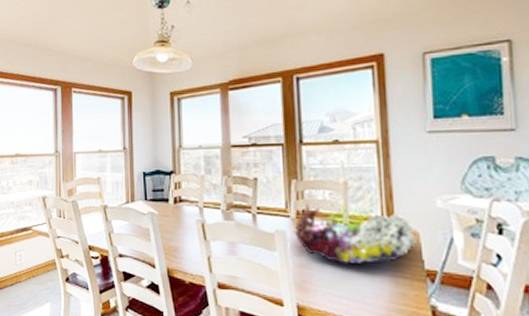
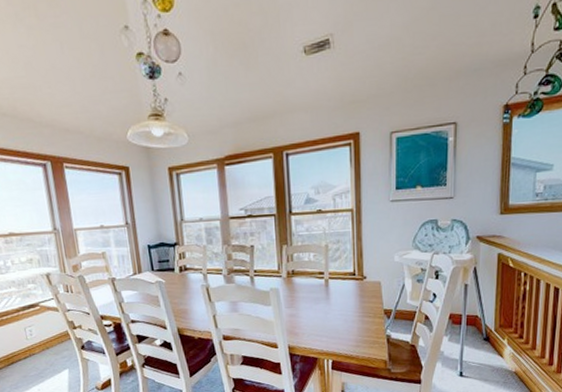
flower arrangement: present [294,201,419,263] -> none [285,259,381,310]

